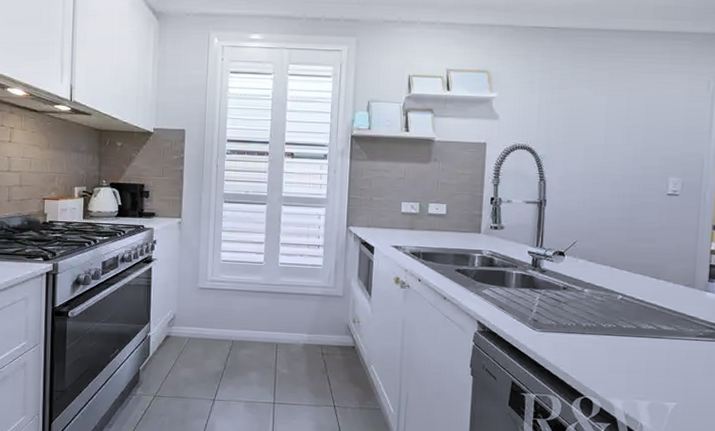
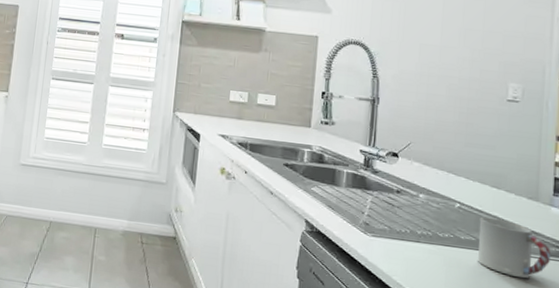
cup: none [638,306,706,360] -> present [478,216,552,279]

